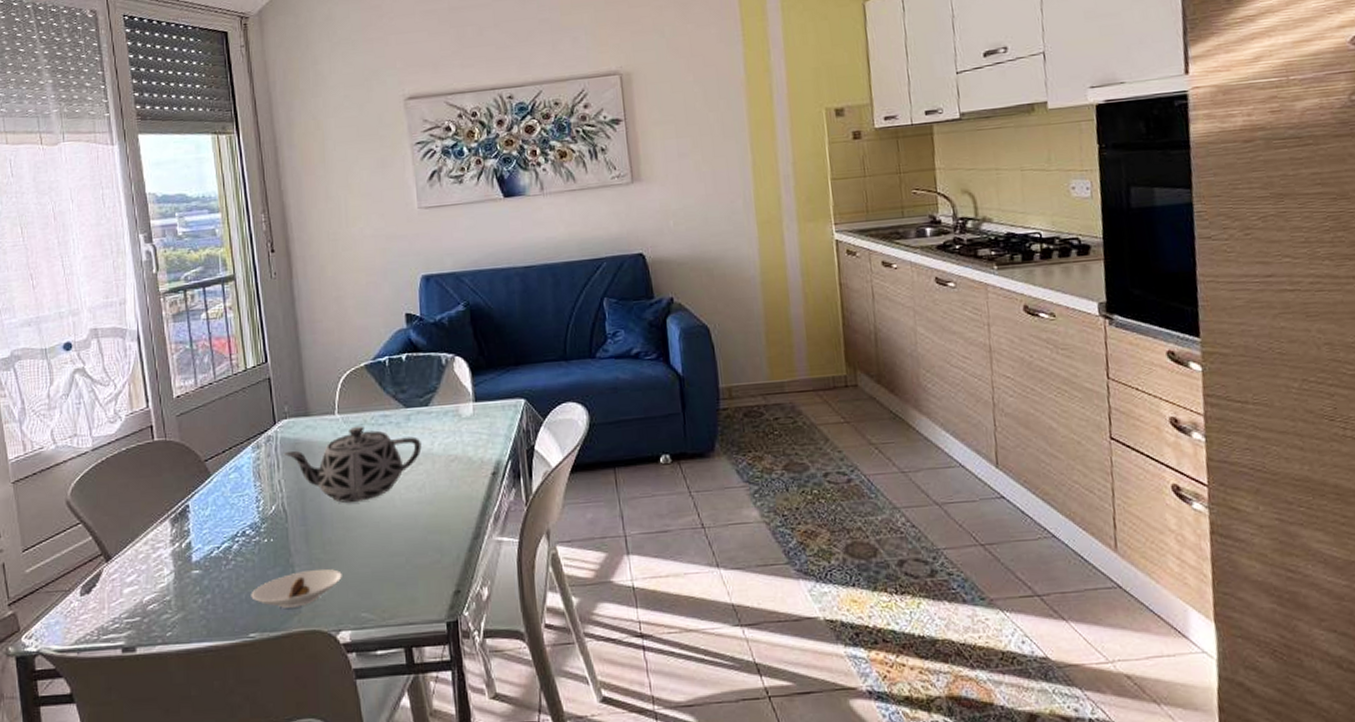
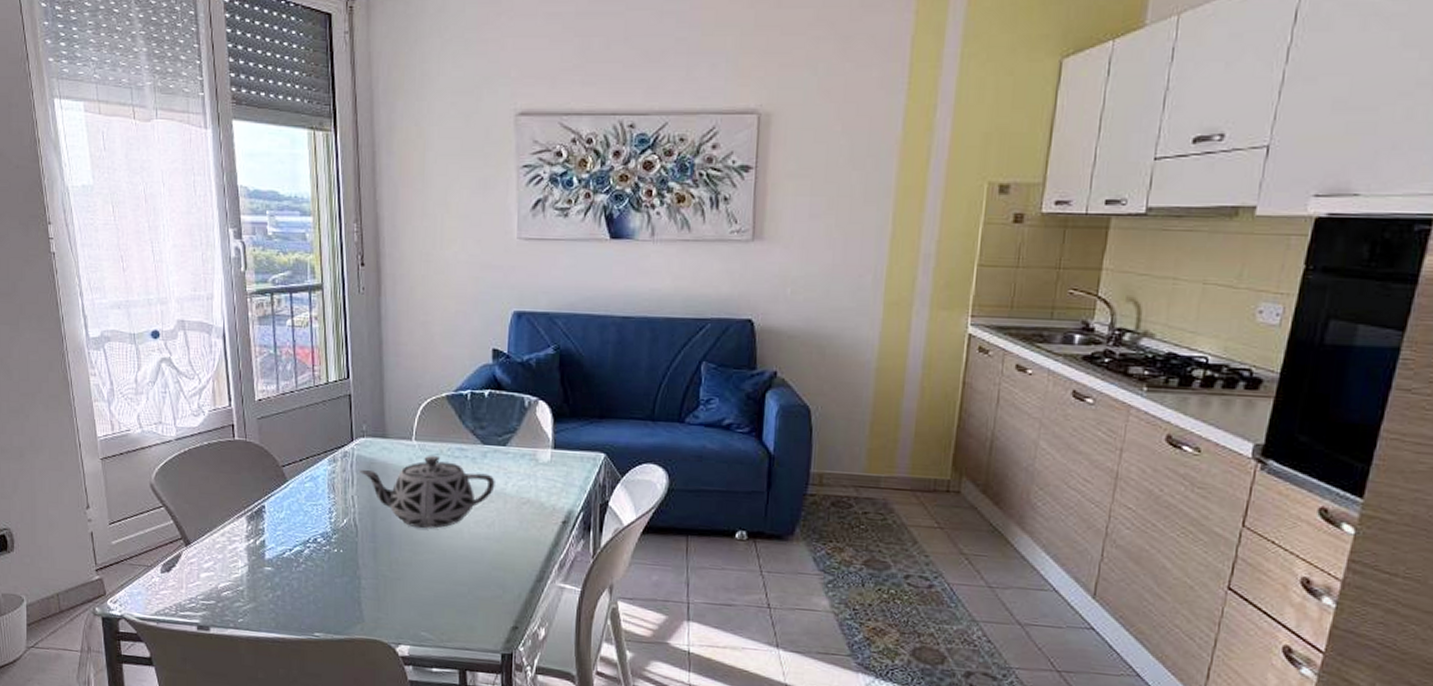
saucer: present [251,568,342,608] -> none [318,584,406,617]

